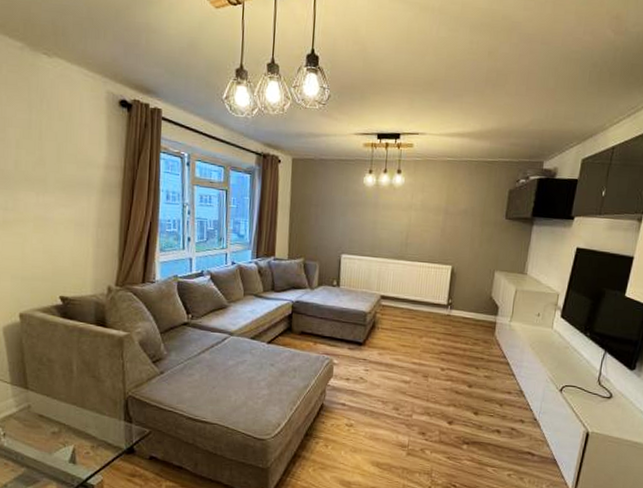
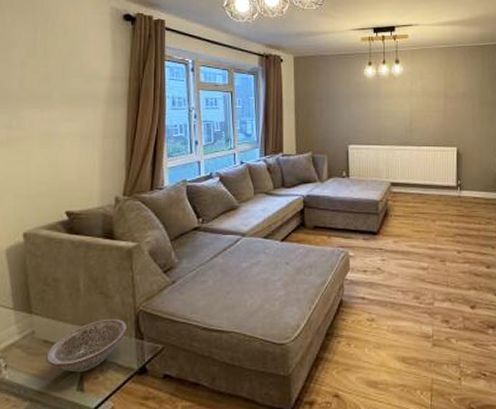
decorative bowl: none [40,400,117,447] -> present [45,318,128,373]

